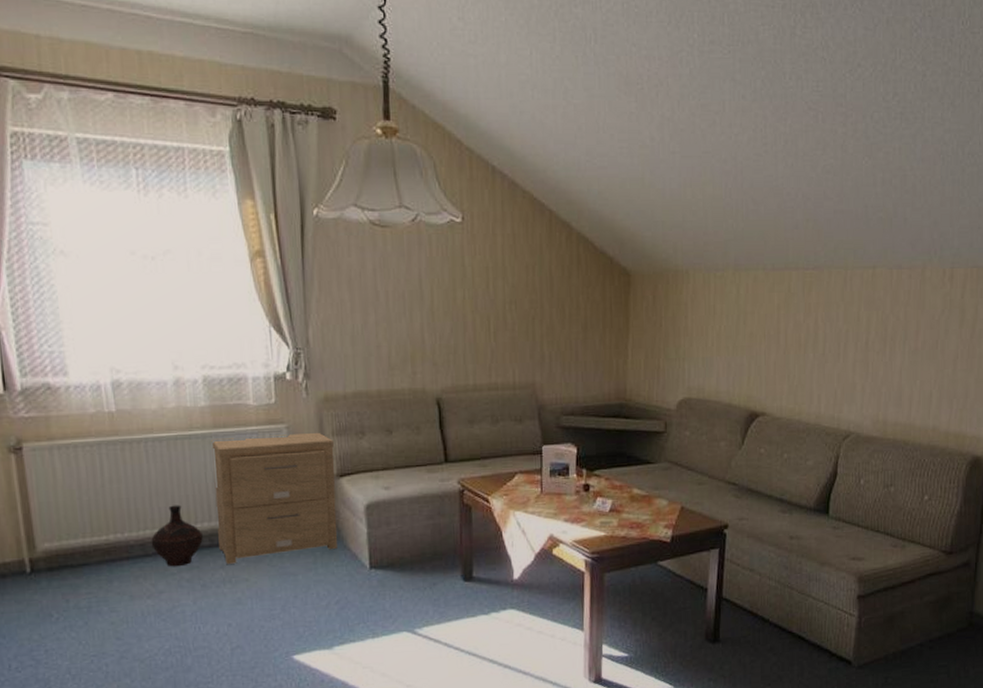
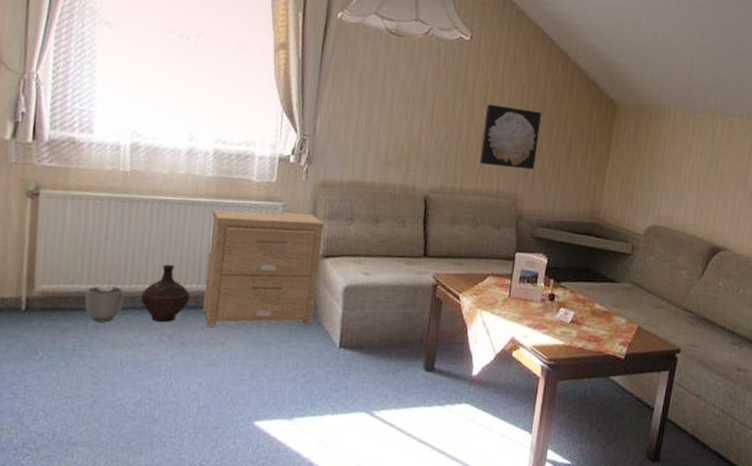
planter: none [91,535,134,575] -> present [84,285,125,323]
wall art: none [489,289,551,356] -> present [479,104,542,170]

